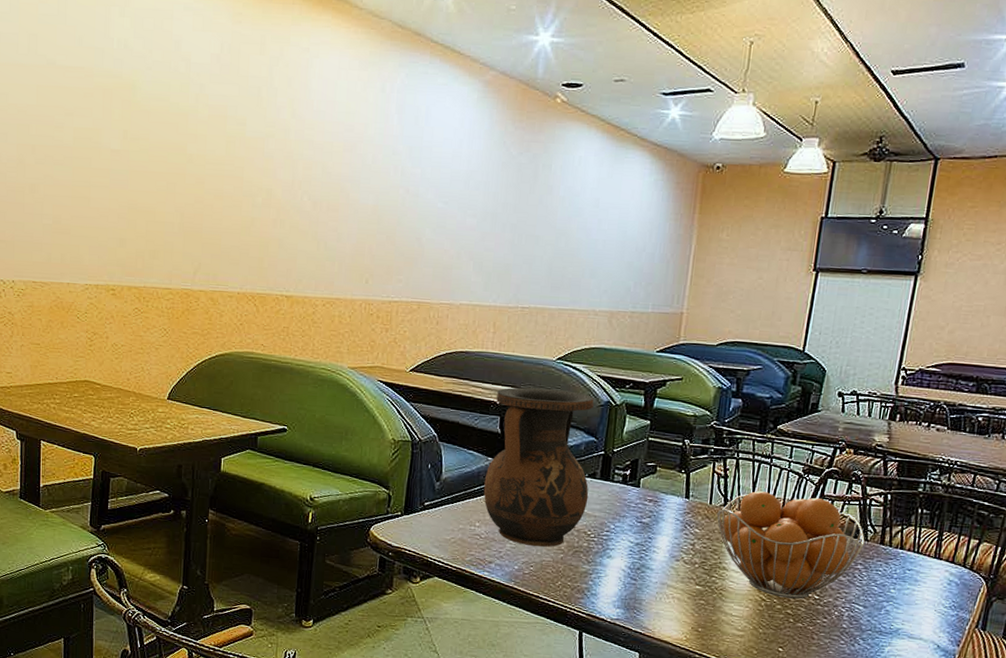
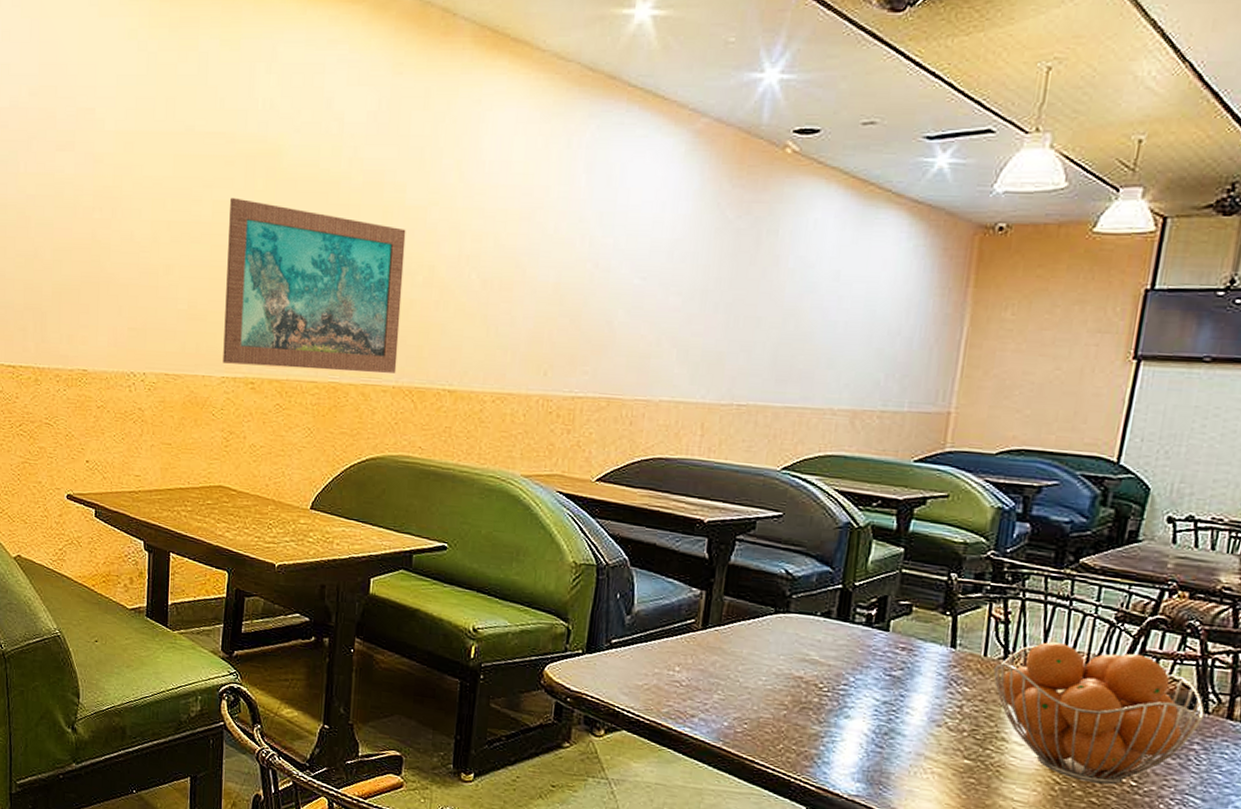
wall art: none [86,125,247,281] -> present [223,197,406,373]
vase: present [483,387,594,547] -> none [685,502,830,701]

